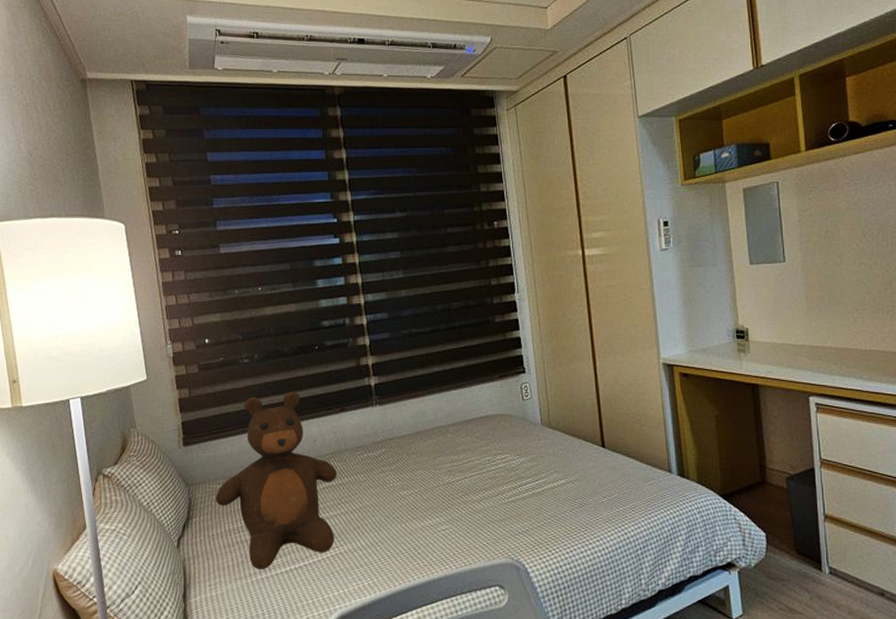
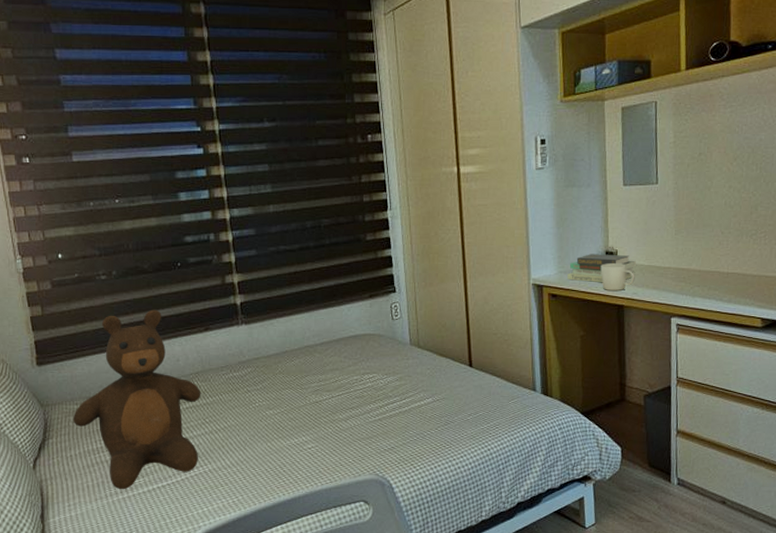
books: none [698,332,769,361] -> present [567,254,637,282]
mug: none [732,342,768,370] -> present [600,263,635,292]

